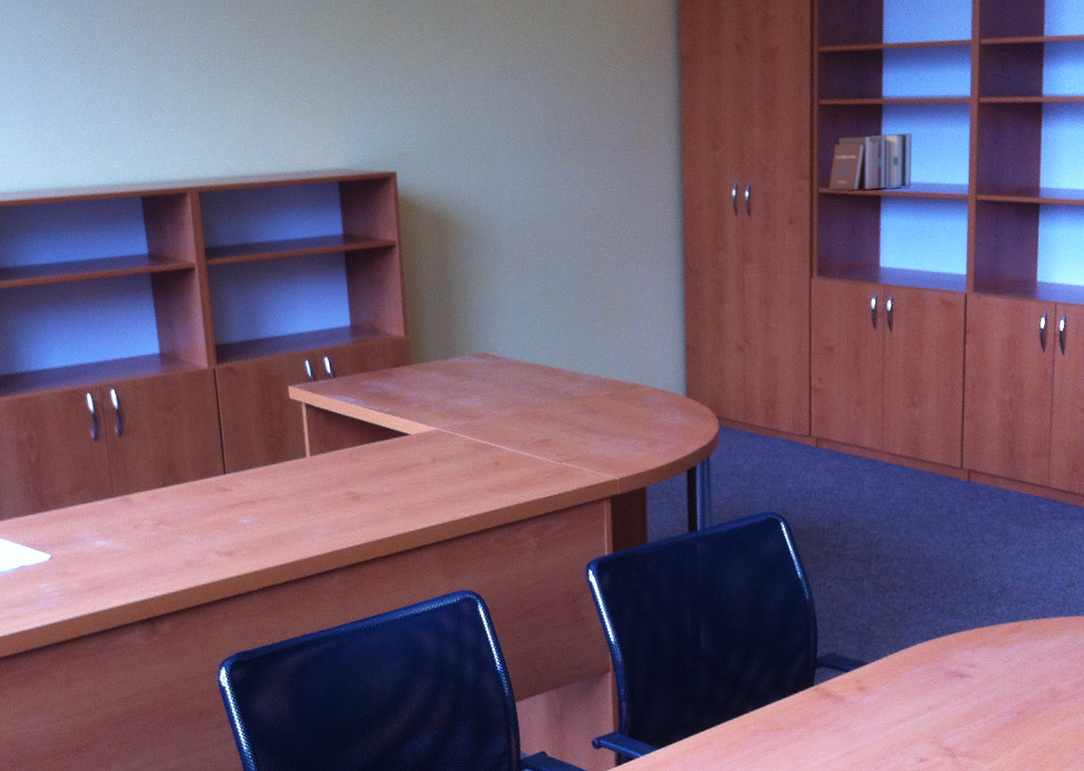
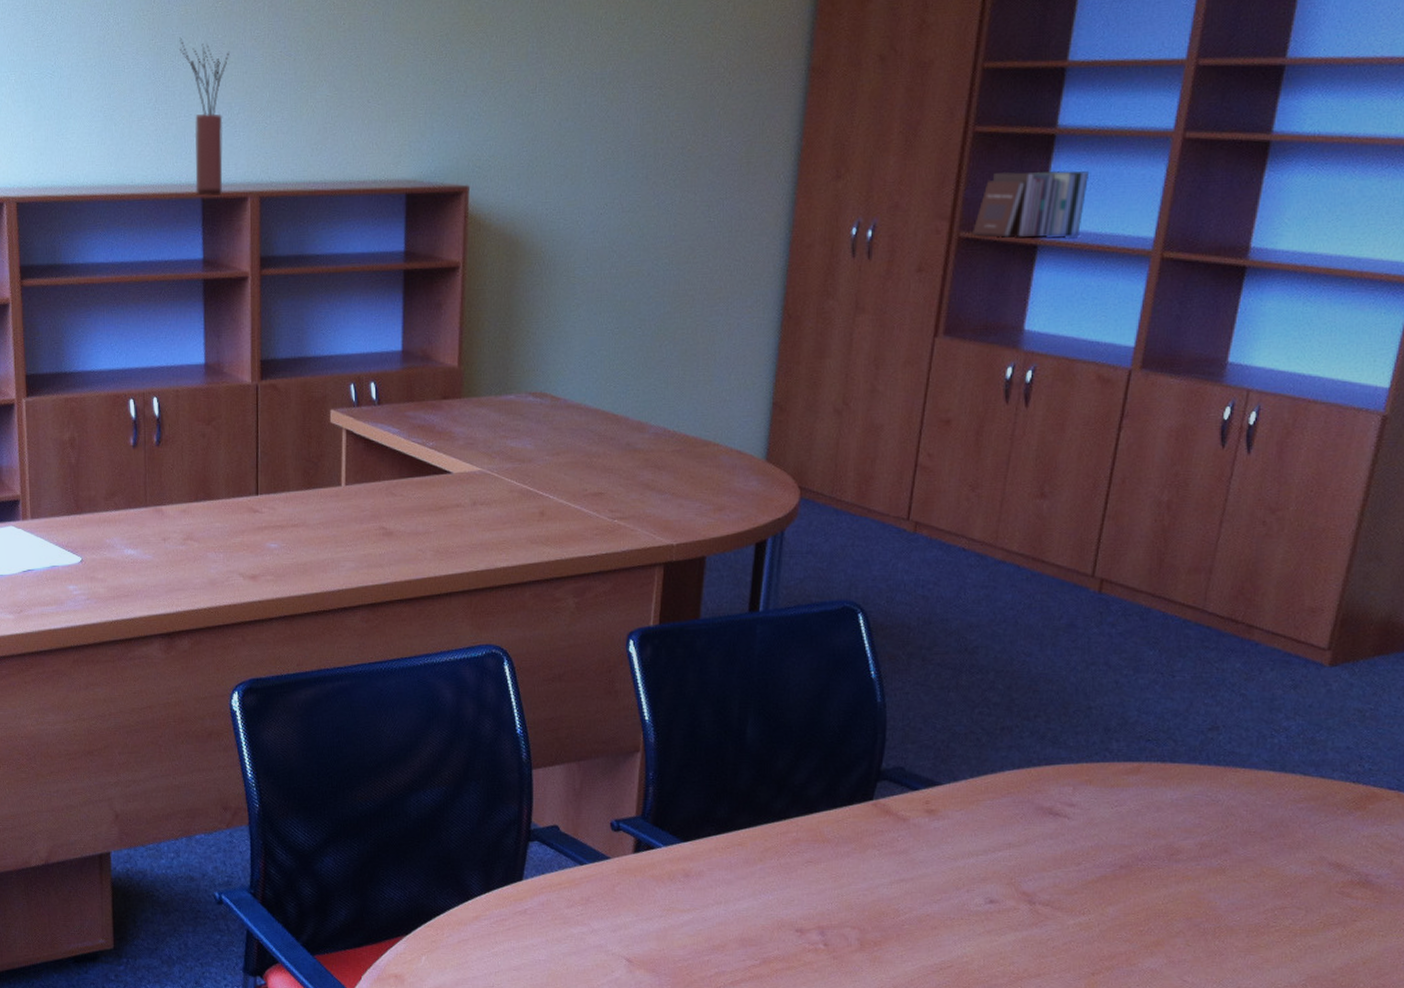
vase: none [104,47,161,195] -> present [179,37,229,197]

